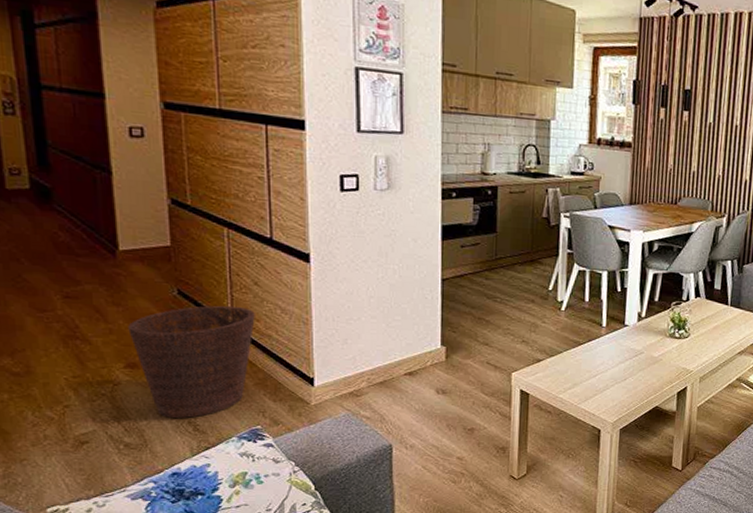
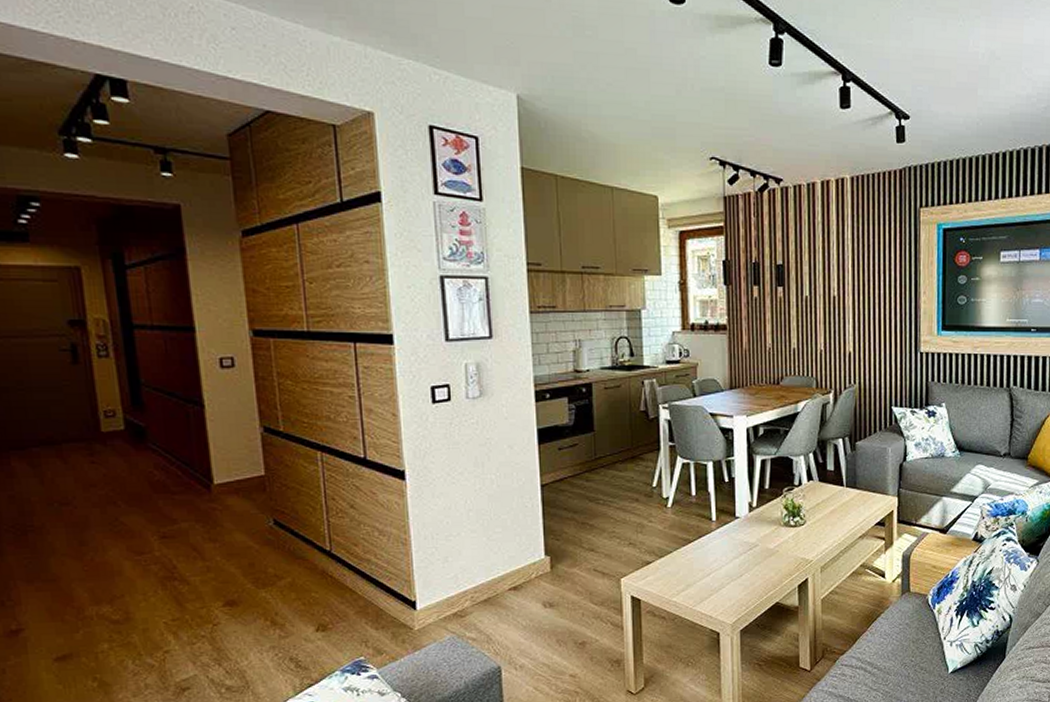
basket: present [128,305,255,418] -> none [225,531,353,656]

